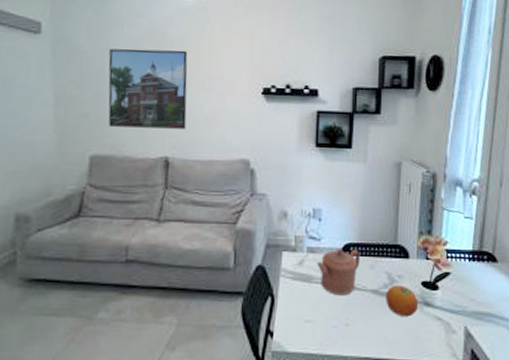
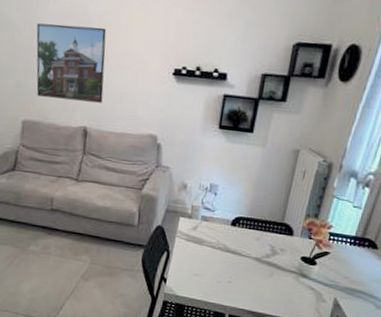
teapot: present [317,247,360,296] -> none [208,219,248,259]
fruit: present [386,284,419,318] -> none [266,256,296,284]

